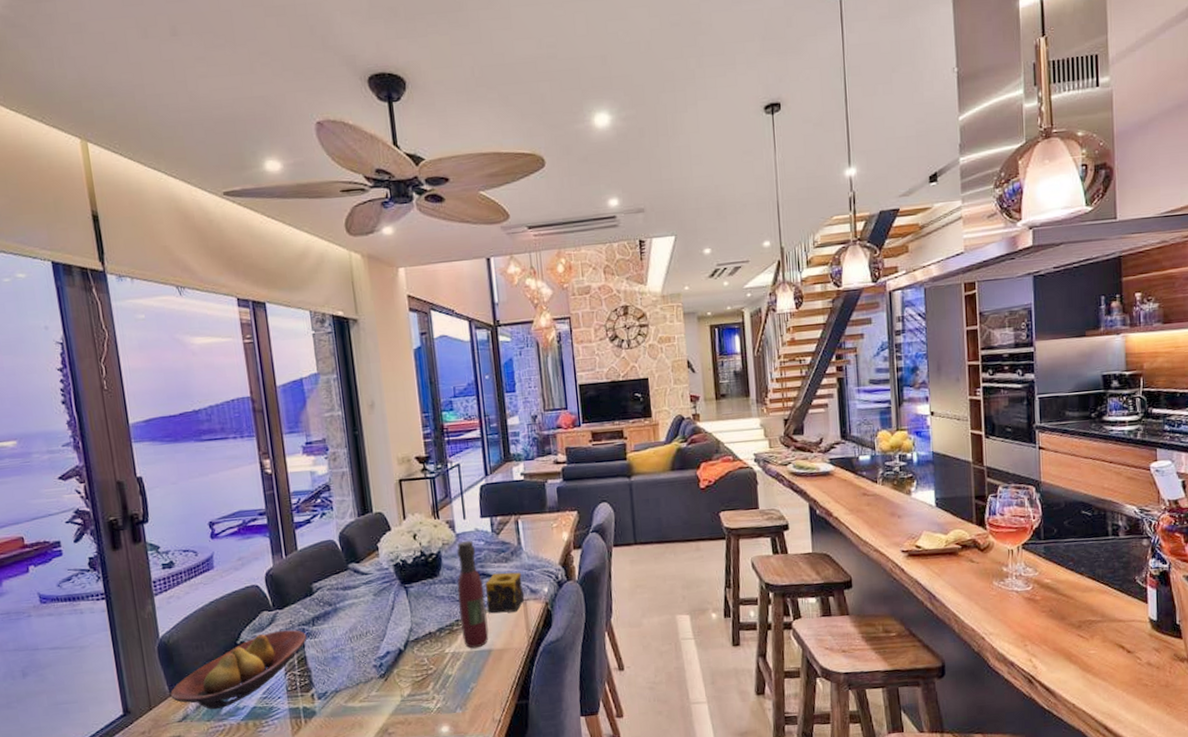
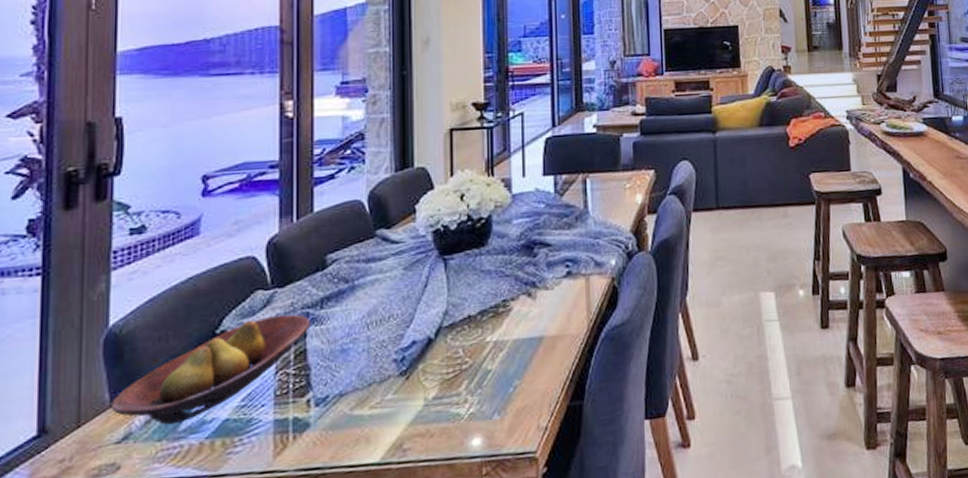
wine bottle: present [457,540,489,649] -> none [507,202,541,336]
candle: present [485,572,525,613] -> none [541,241,588,291]

